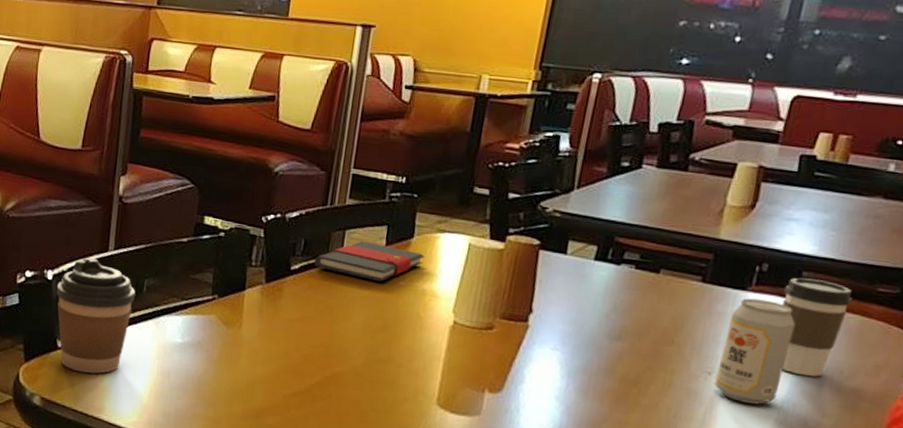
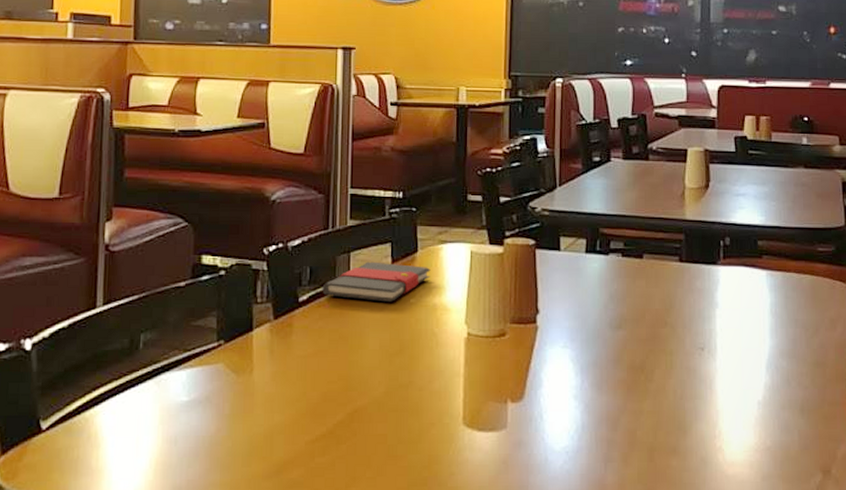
coffee cup: present [56,258,136,374] -> none [36,318,131,456]
beverage can: present [714,298,795,405] -> none [708,271,762,373]
coffee cup: present [782,277,853,377] -> none [747,247,801,337]

